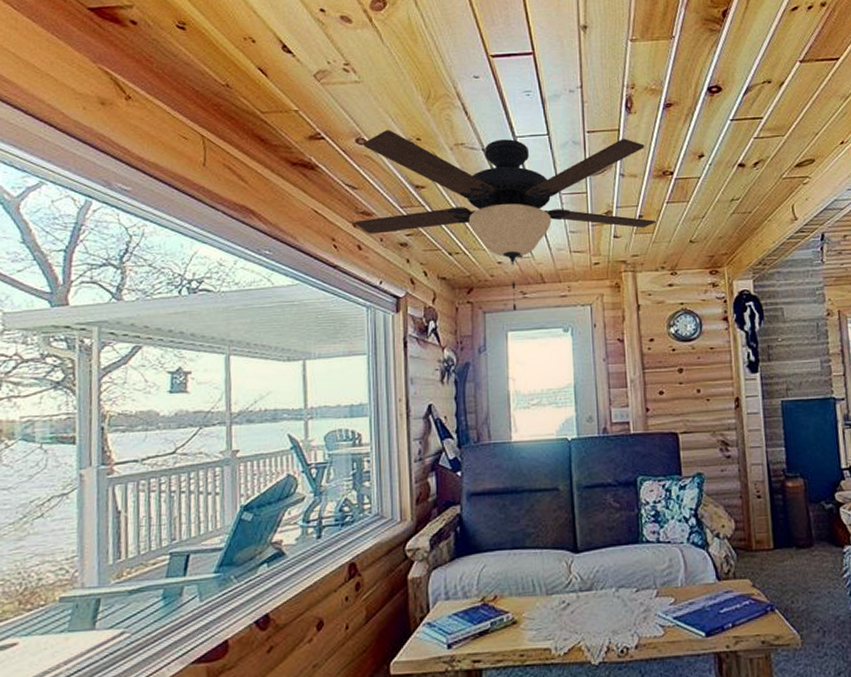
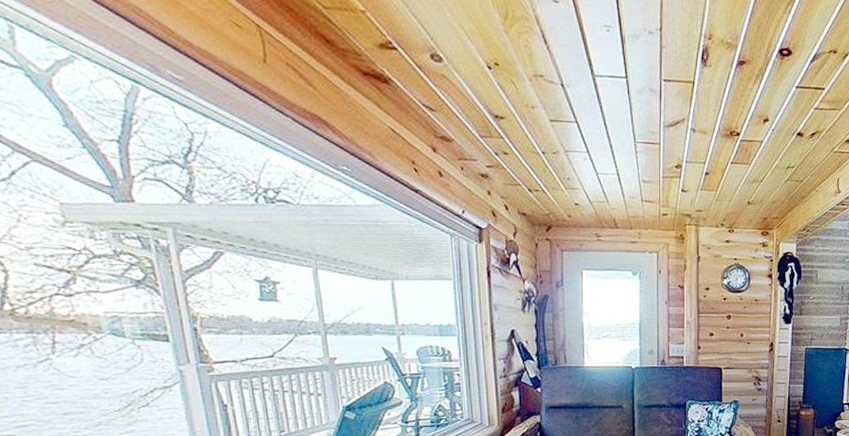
ceiling fan: present [354,130,657,311] -> none [433,48,721,252]

